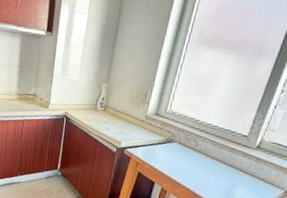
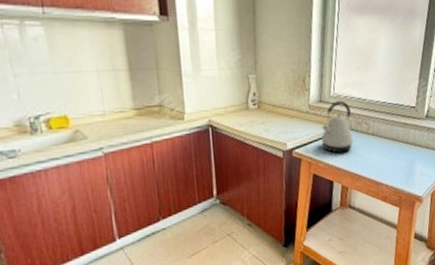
kettle: none [150,117,183,161] -> present [321,101,353,153]

